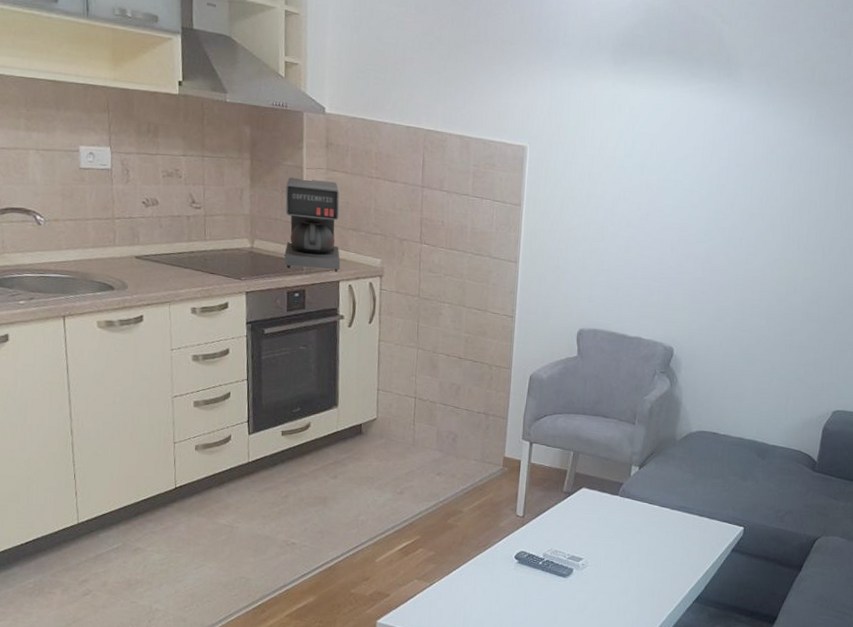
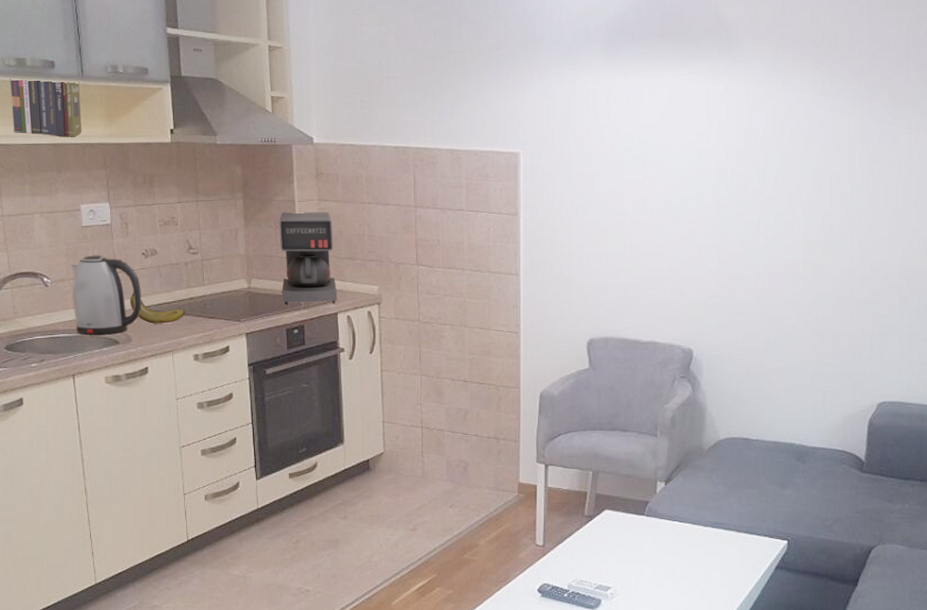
books: none [8,7,85,76] -> present [10,78,82,137]
kettle: none [66,198,140,280] -> present [70,255,142,335]
fruit: none [127,239,185,275] -> present [129,292,185,324]

